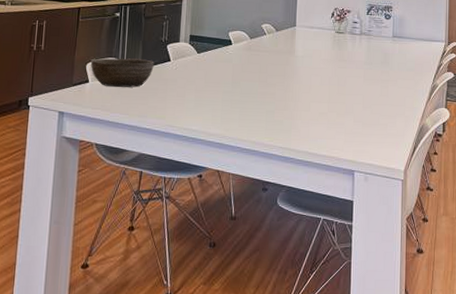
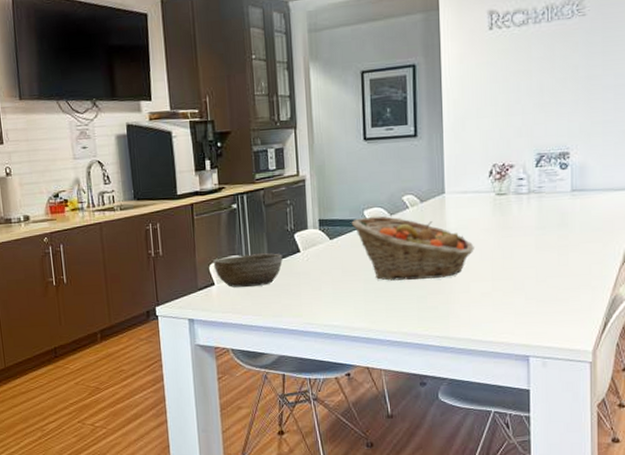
fruit basket: none [217,37,316,96] -> present [351,216,474,281]

